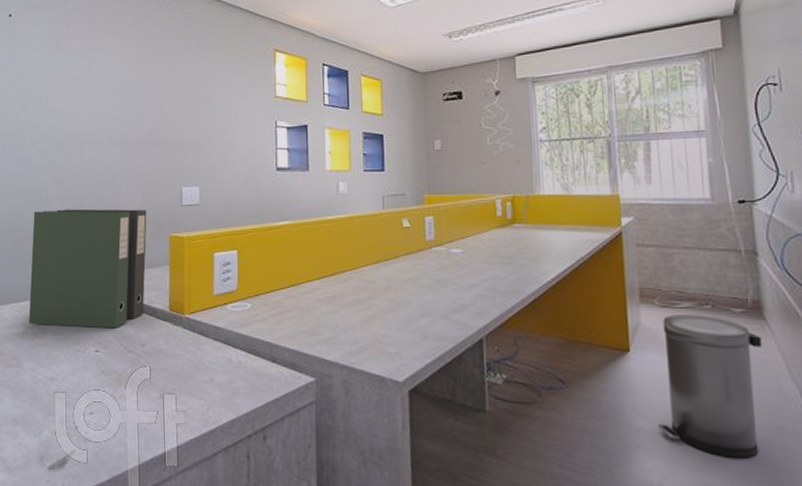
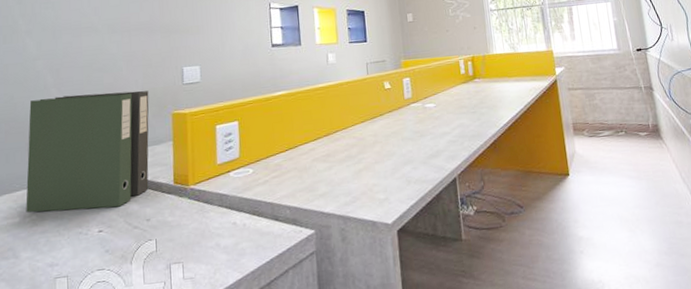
pedal bin: present [657,315,762,459] -> none [591,140,667,252]

